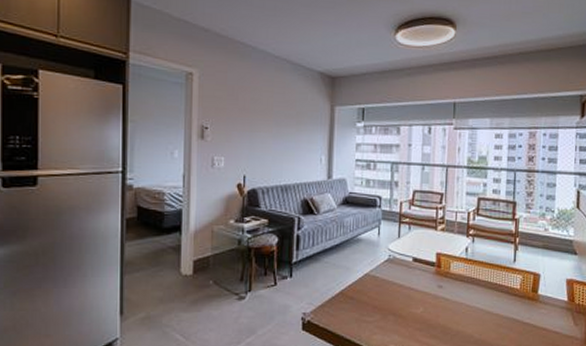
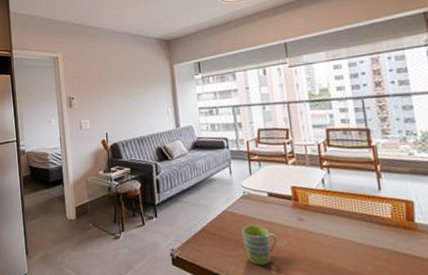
mug: none [380,289,415,332] -> present [241,224,278,265]

